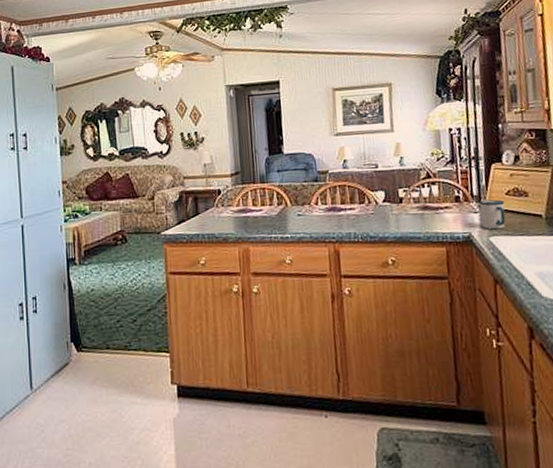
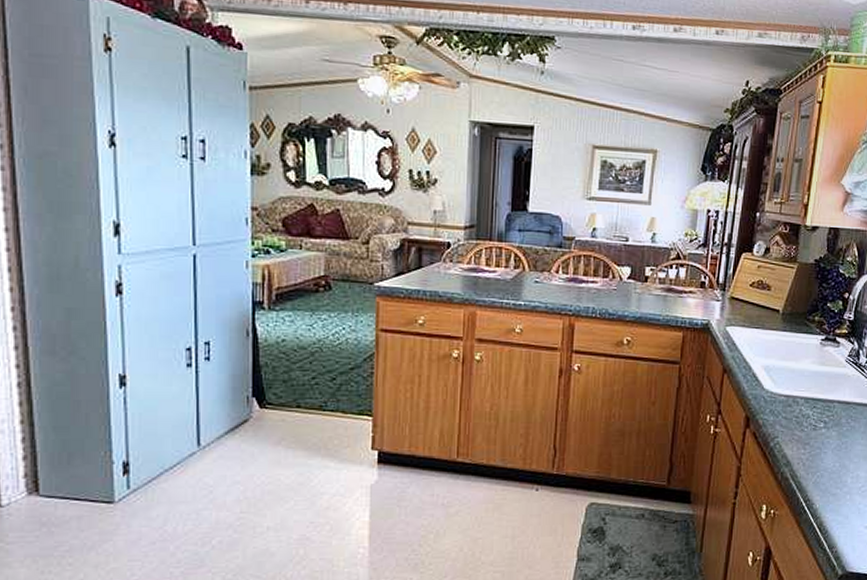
mug: present [479,199,506,230] -> none [722,289,748,320]

